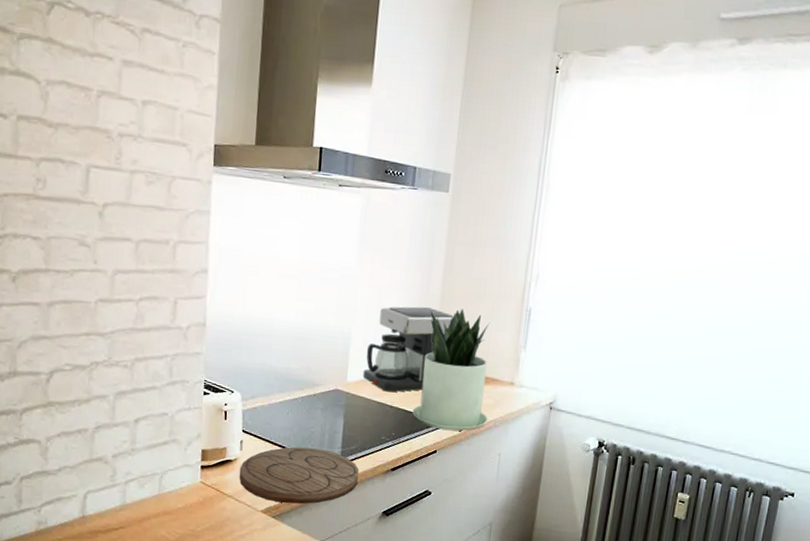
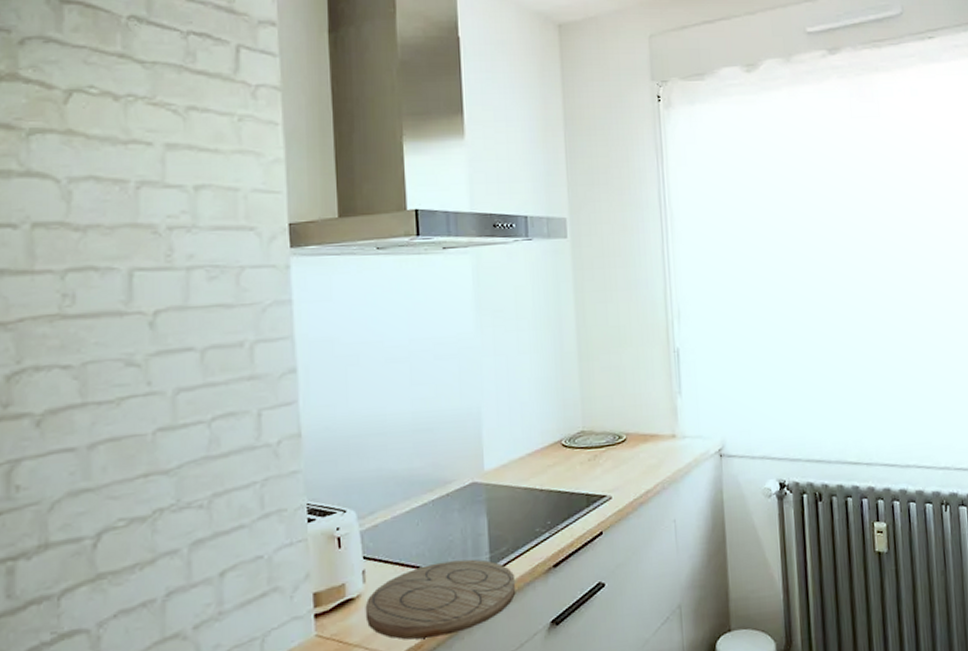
coffee maker: present [362,306,454,392] -> none [502,367,596,474]
planter: present [412,309,490,432] -> none [566,362,655,506]

